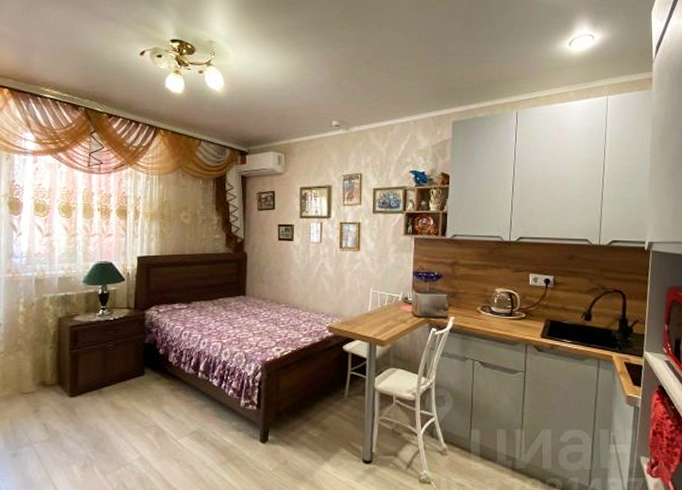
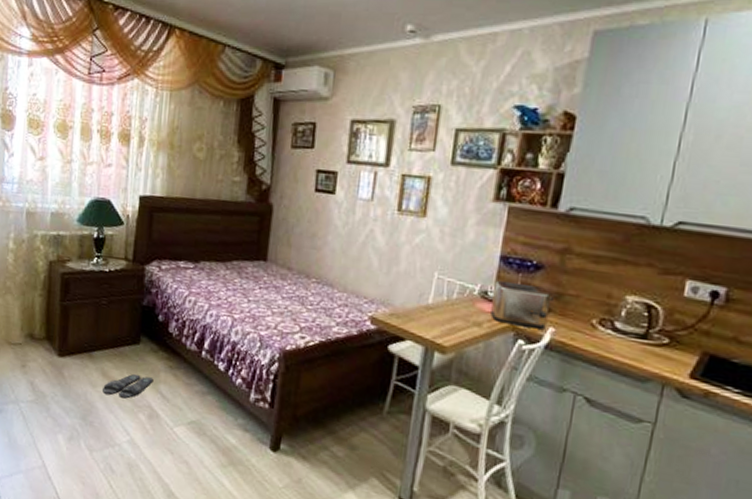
slippers: none [113,400,158,423] -> present [103,373,154,399]

